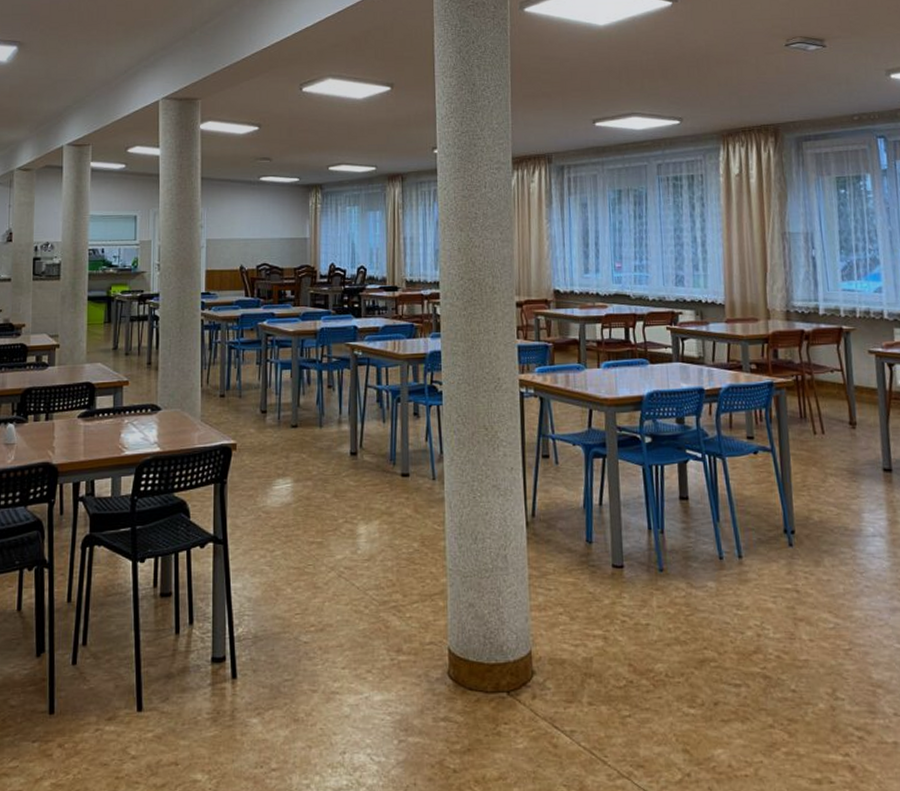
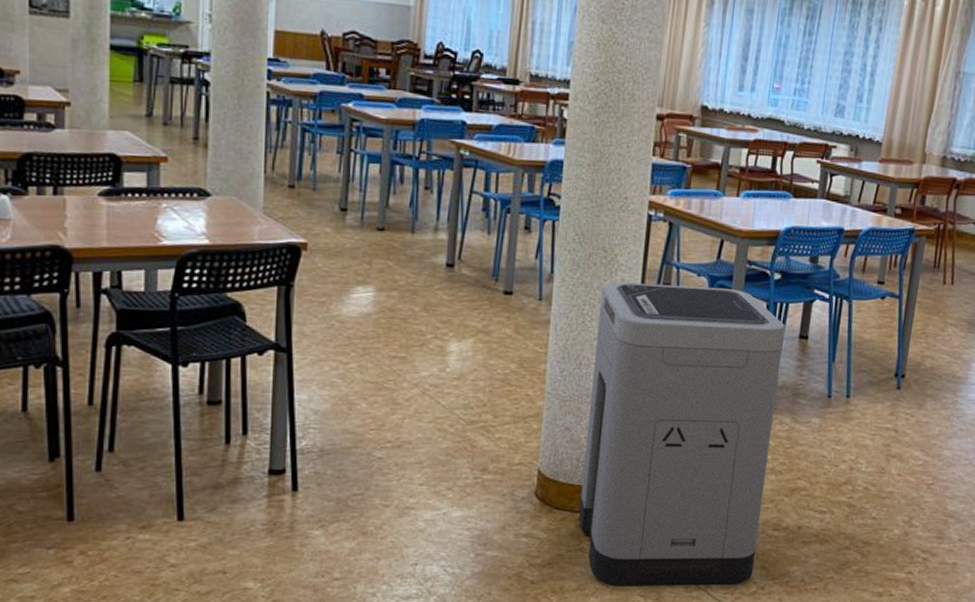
trash can: none [486,455,675,775] -> present [579,281,786,587]

